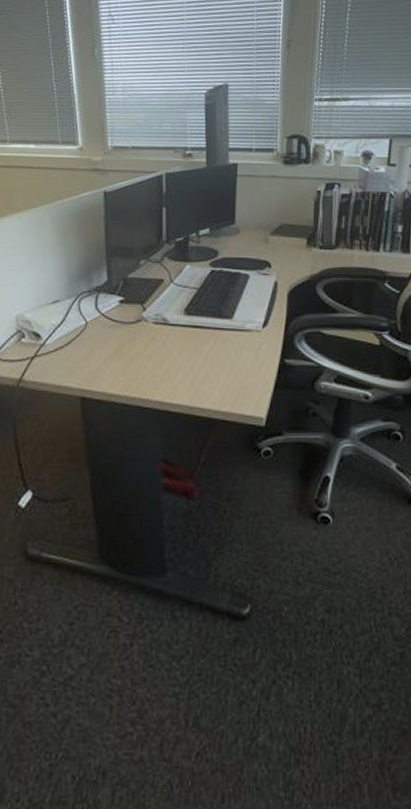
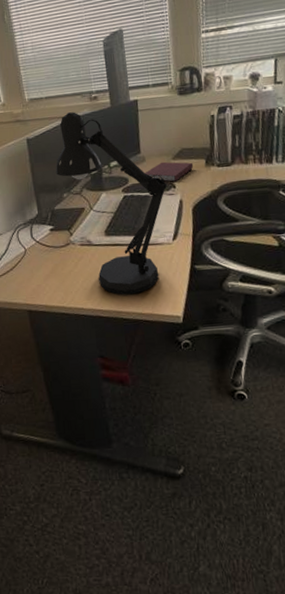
desk lamp: none [133,168,263,388] -> present [55,112,168,295]
notebook: none [238,236,294,260] -> present [145,162,194,182]

